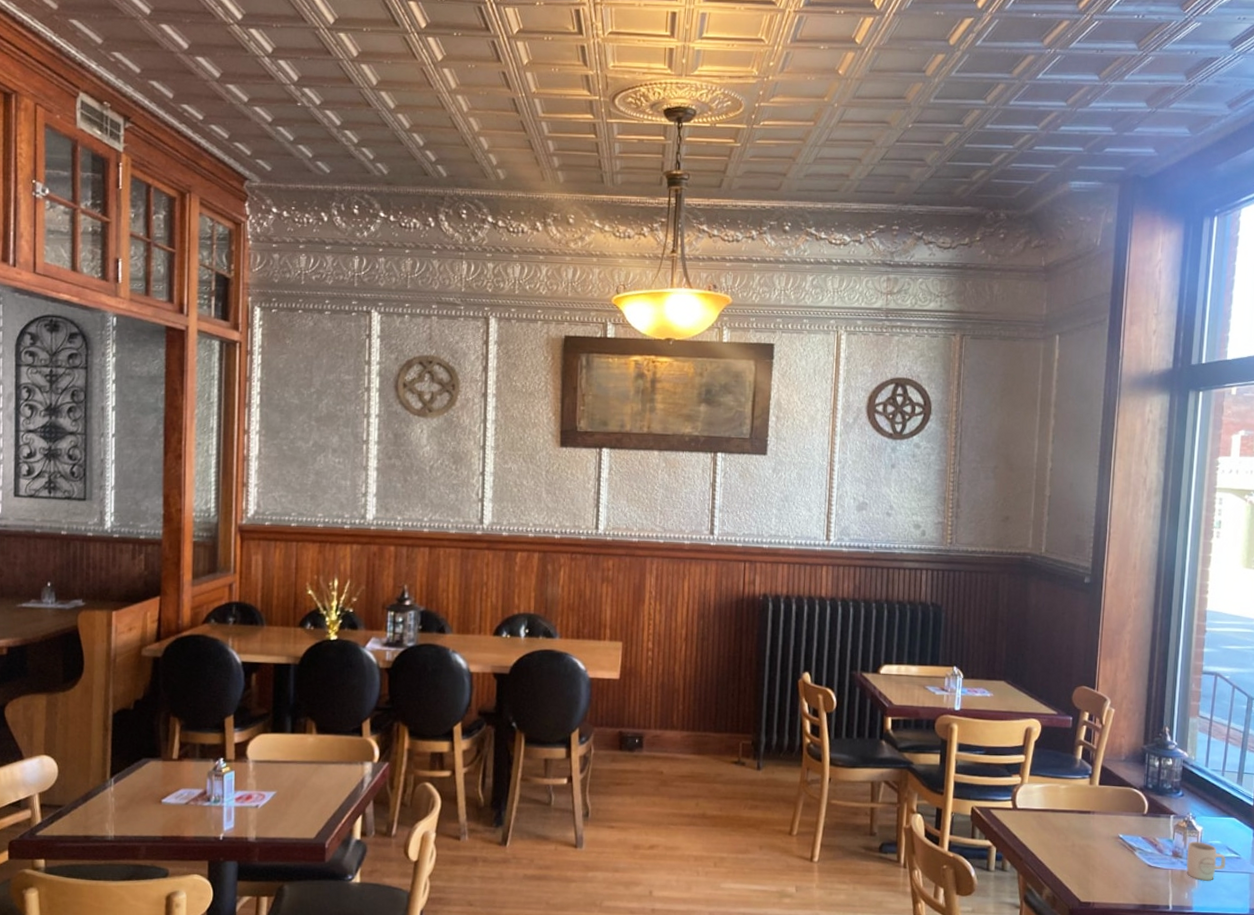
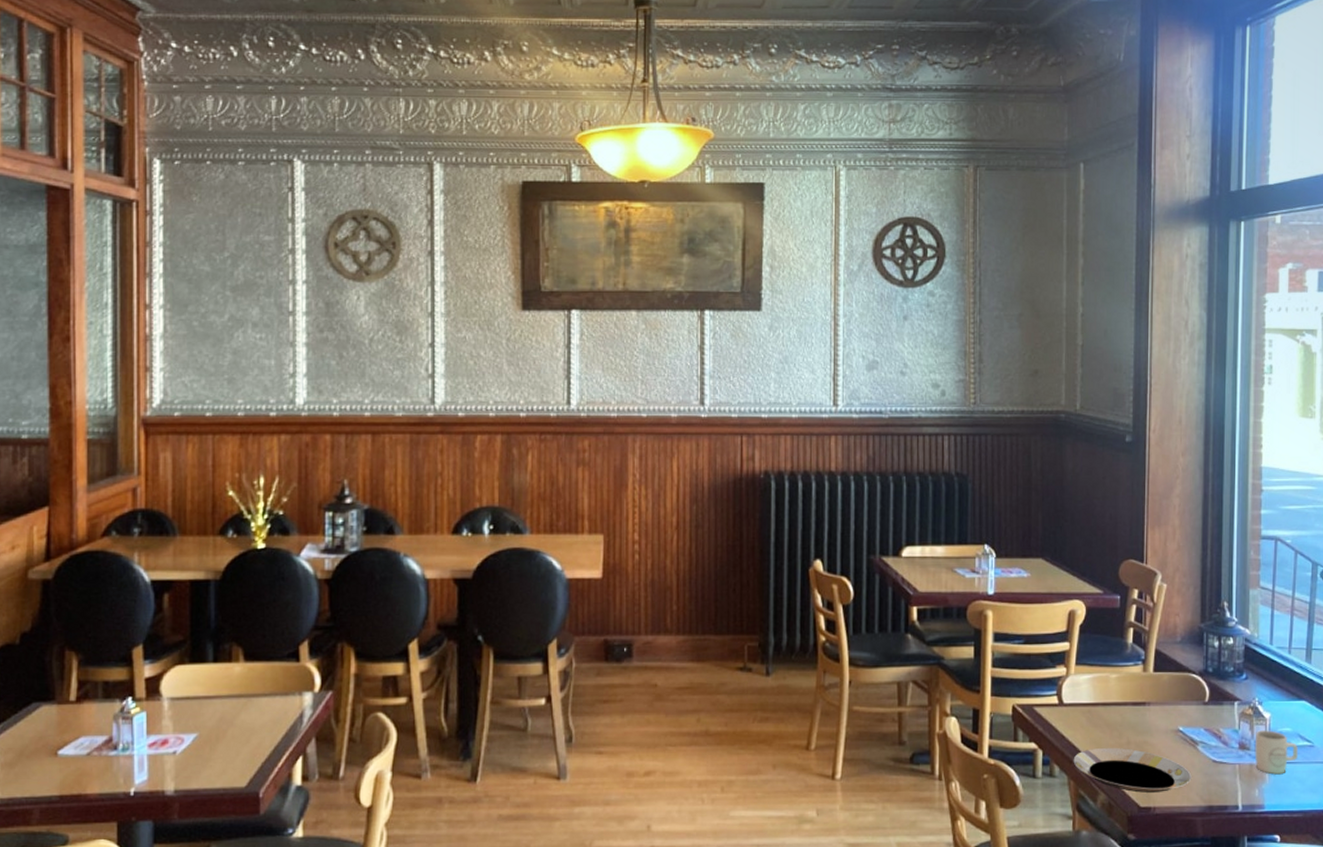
plate: none [1023,848,1129,890] -> present [1073,747,1192,793]

